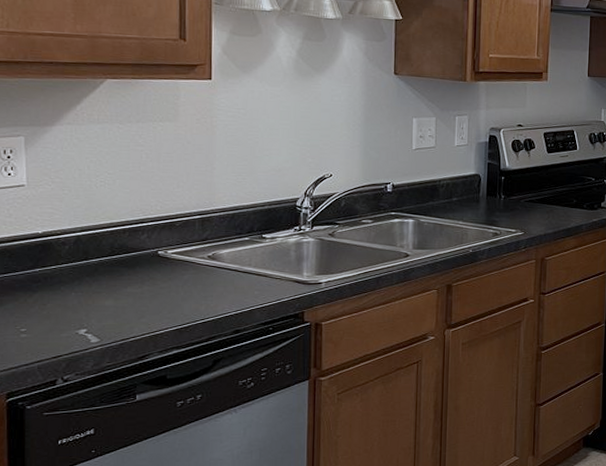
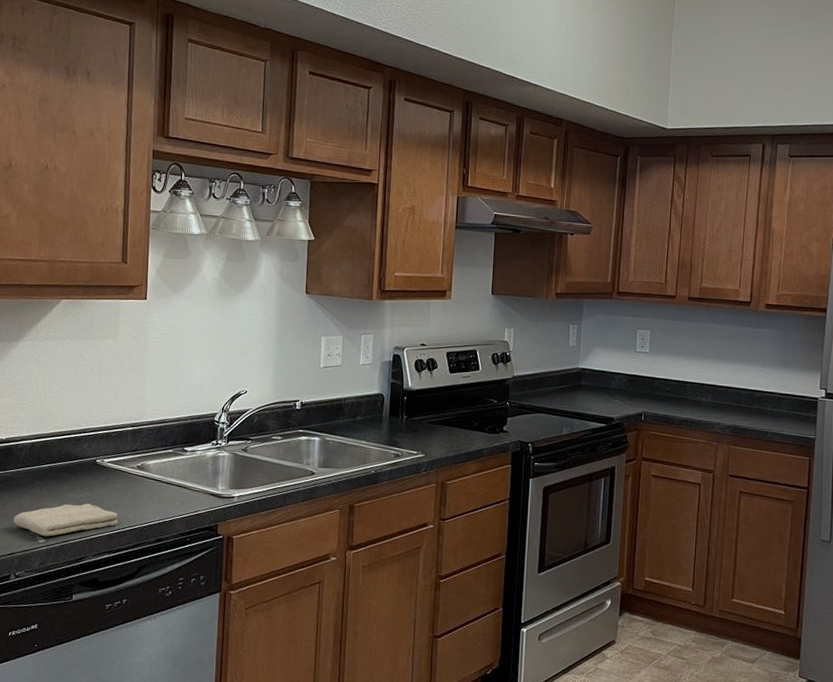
washcloth: none [56,298,188,336] -> present [12,503,118,537]

